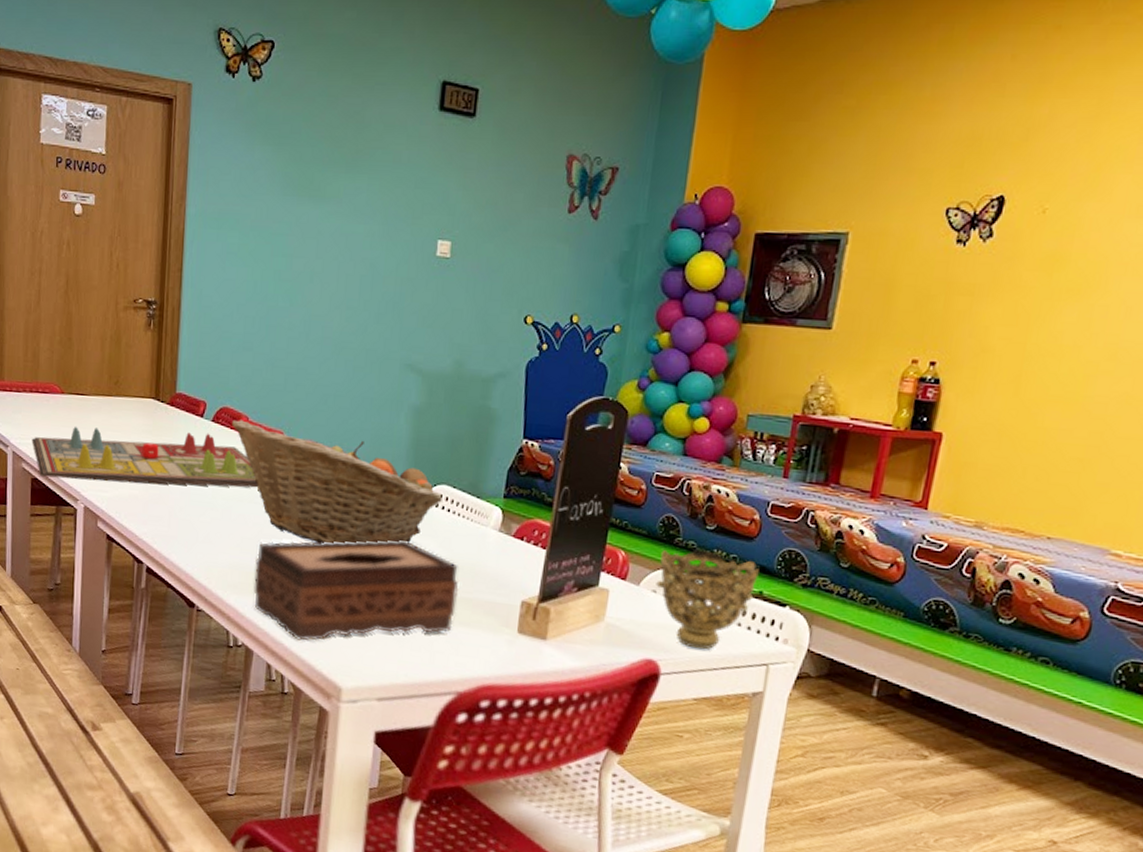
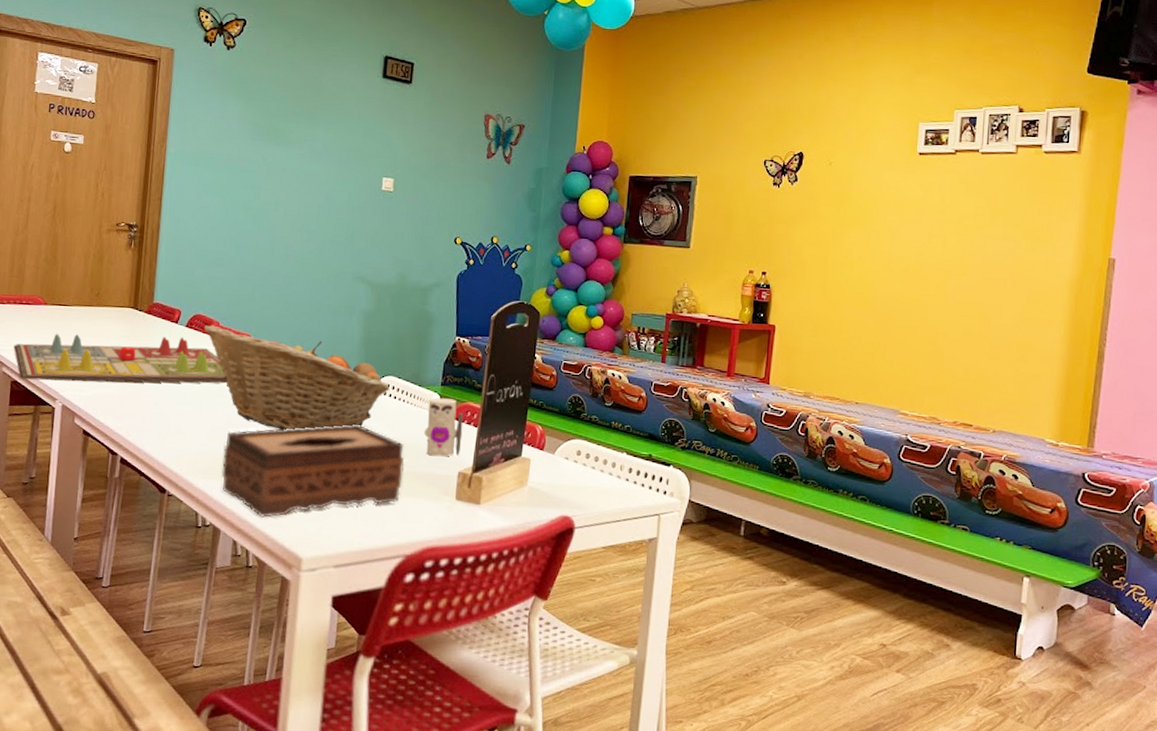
toy: none [481,512,530,583] -> present [424,398,464,457]
decorative bowl: present [656,549,759,651] -> none [568,423,648,506]

